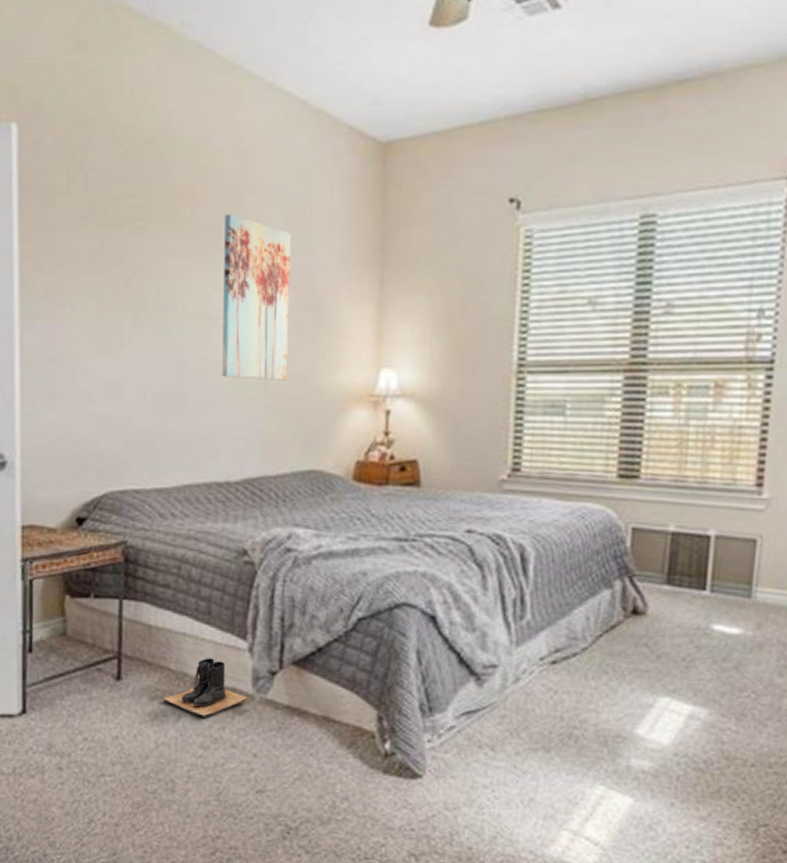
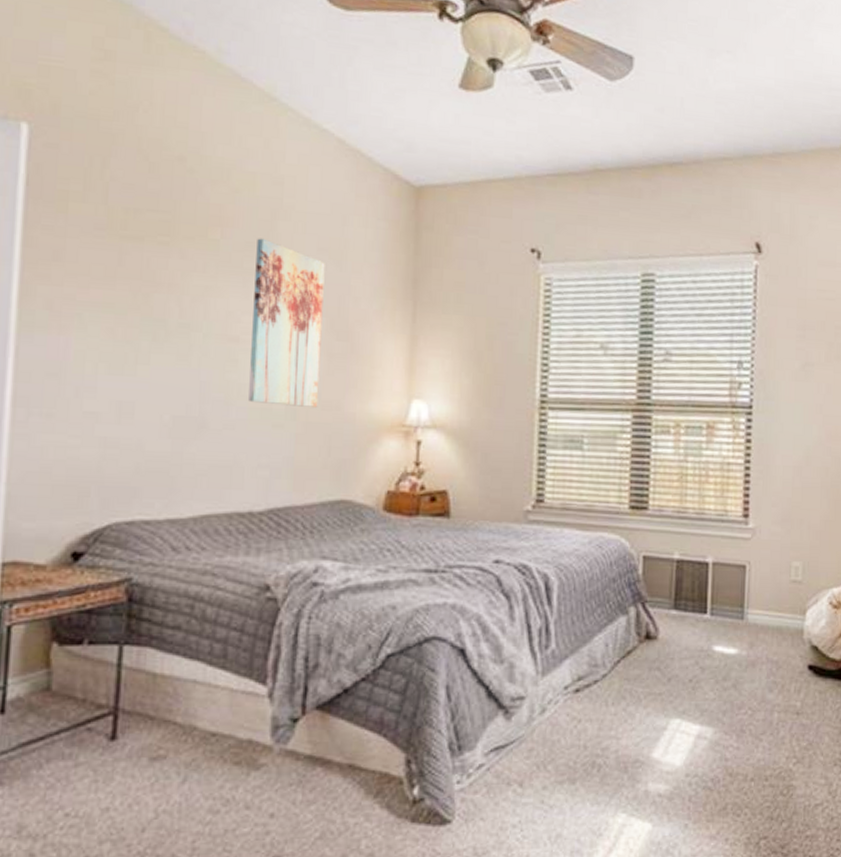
boots: present [163,658,248,717] -> none [166,707,266,776]

